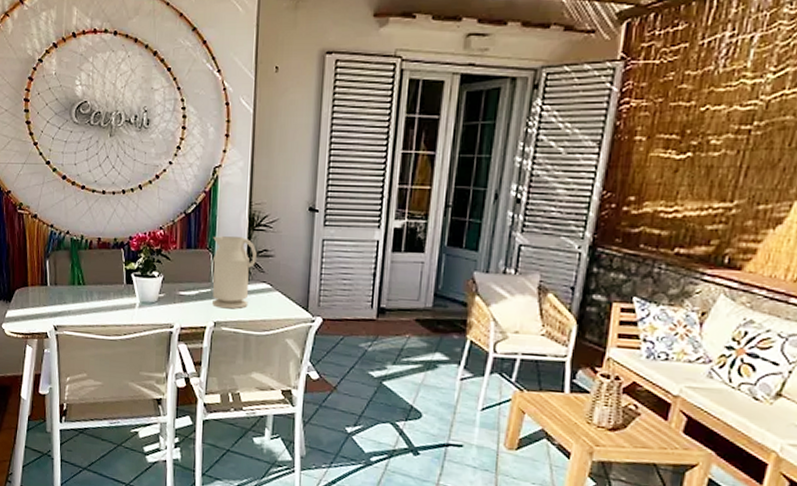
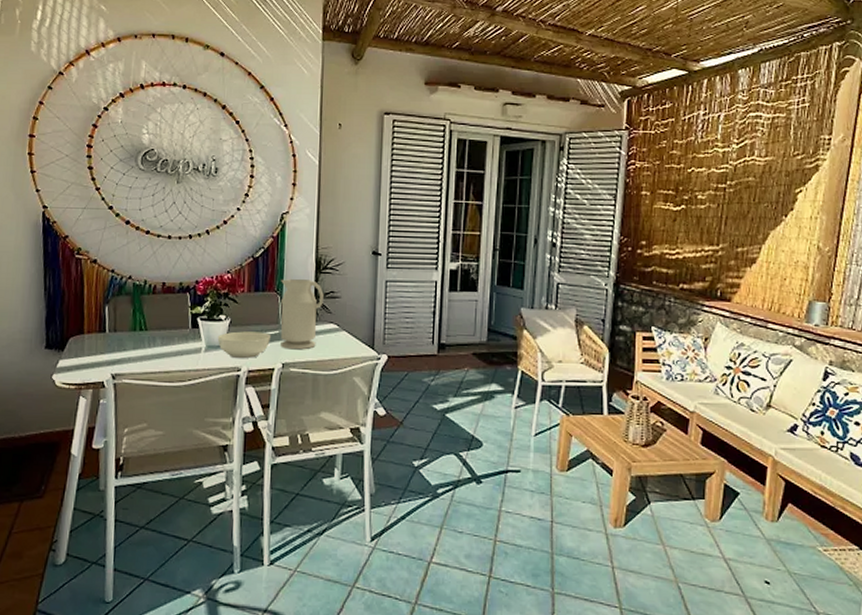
bowl: none [150,288,204,316] -> present [217,331,272,359]

